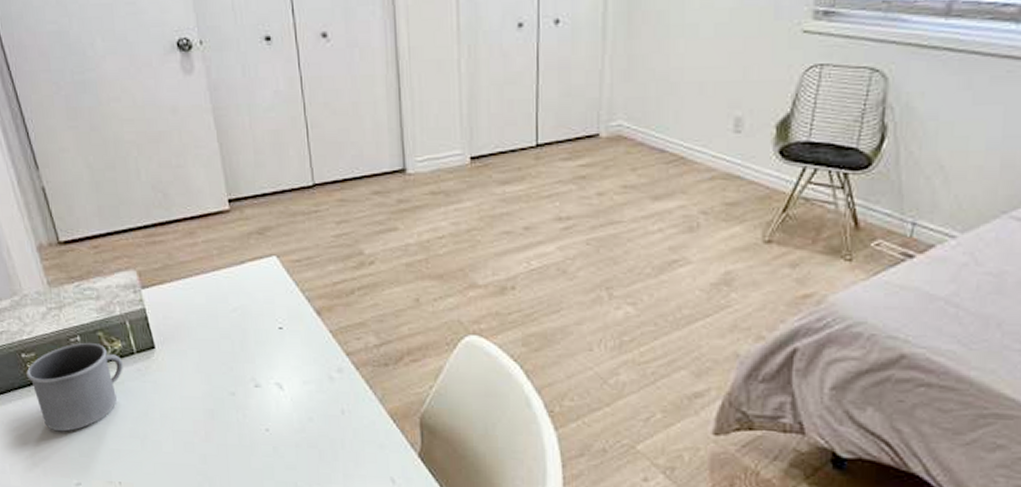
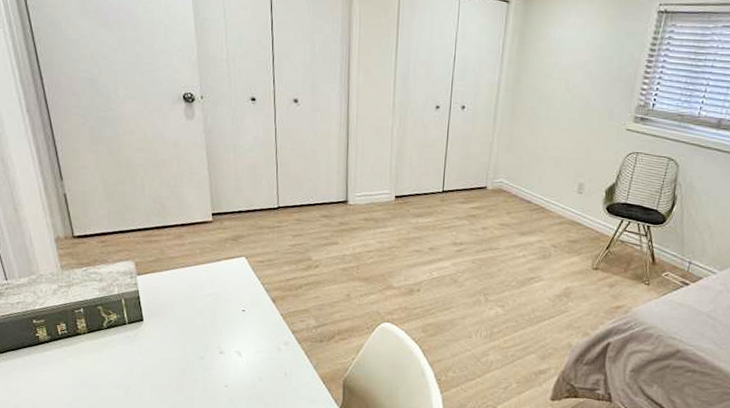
mug: present [26,342,123,432] -> none [35,313,116,382]

